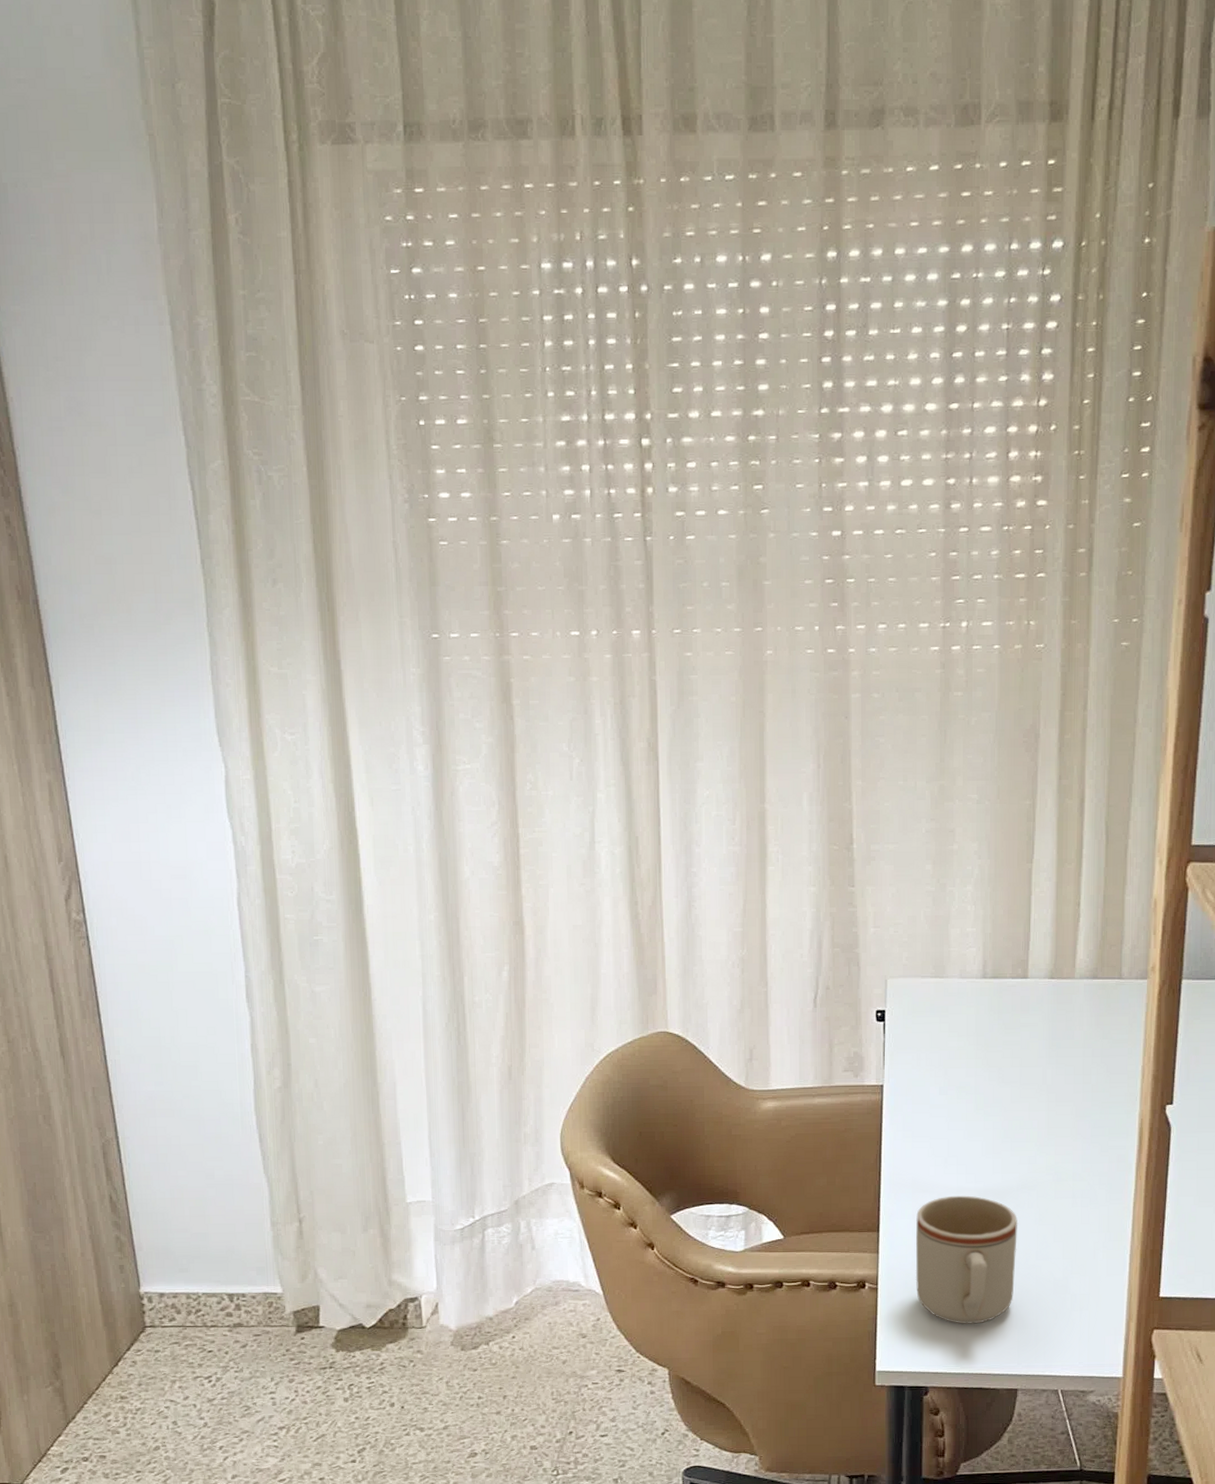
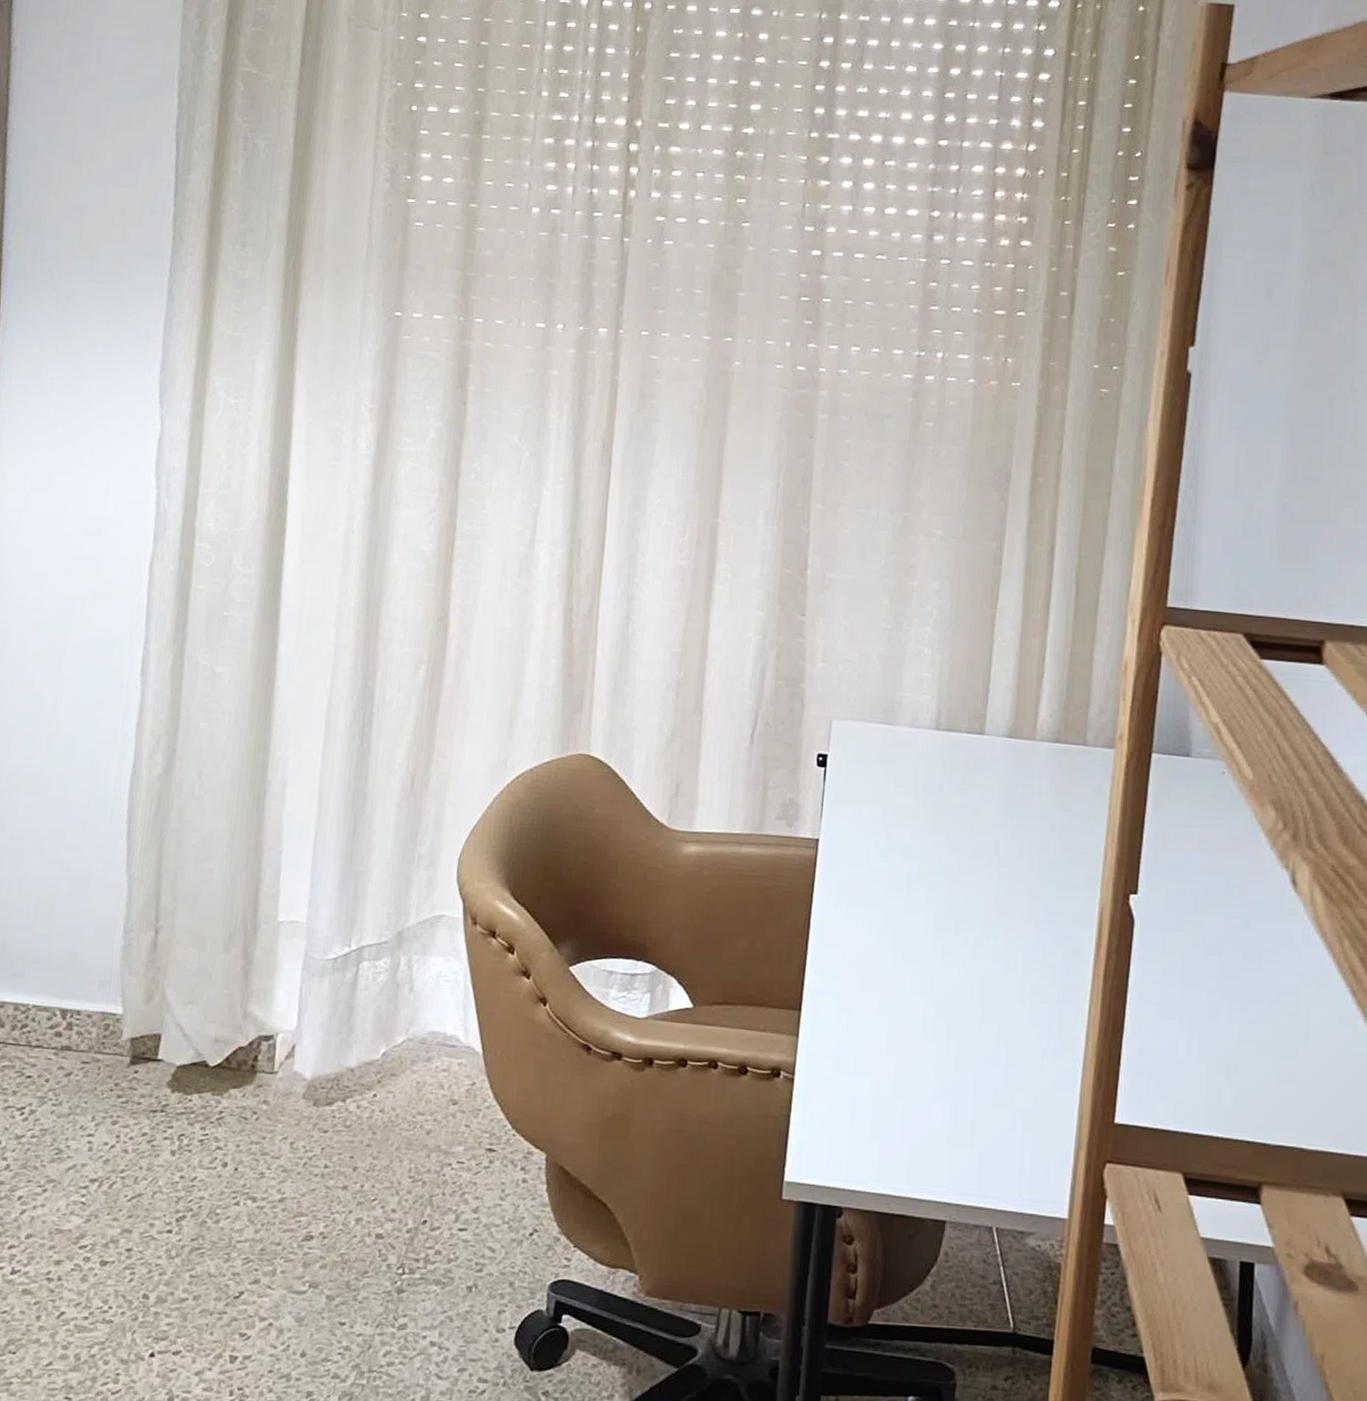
mug: present [915,1195,1018,1324] -> none [837,976,958,1135]

